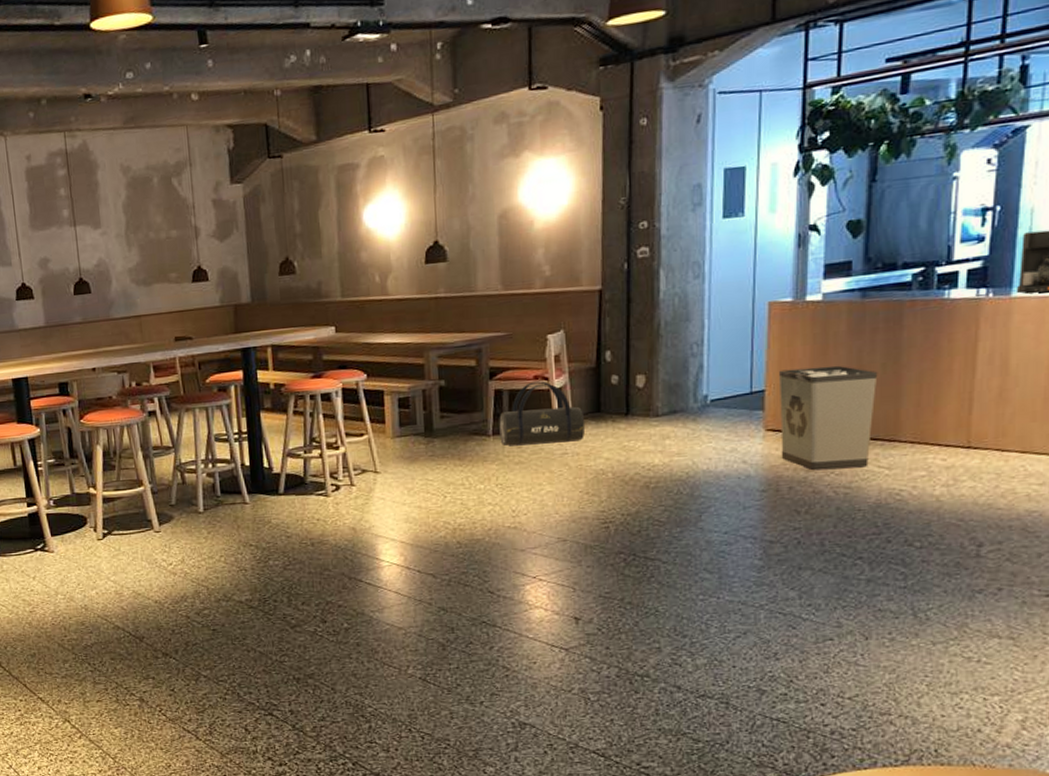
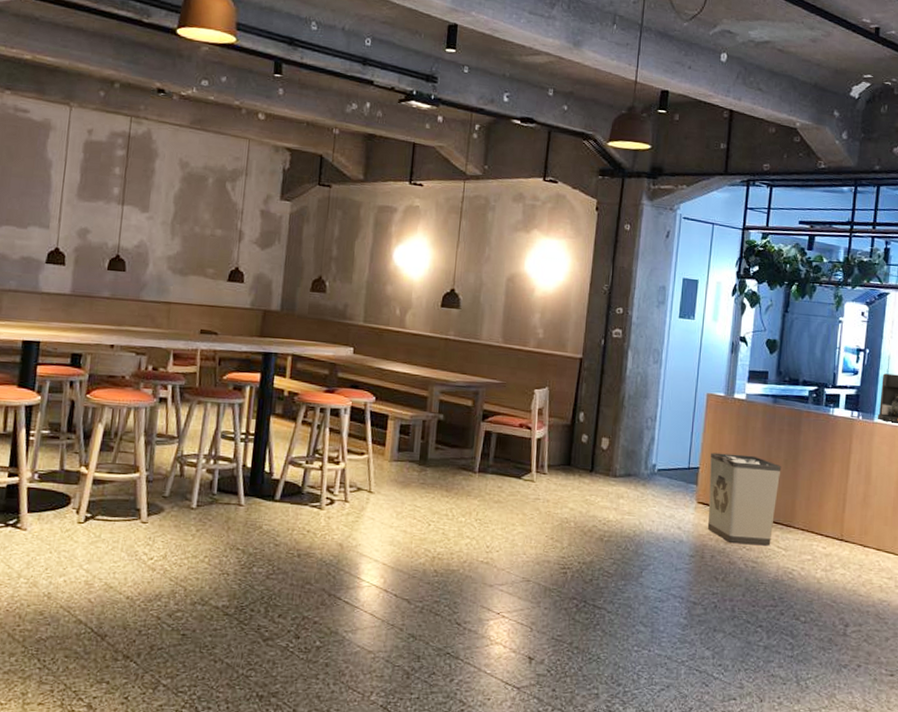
duffel bag: present [499,381,586,446] -> none [484,429,557,489]

